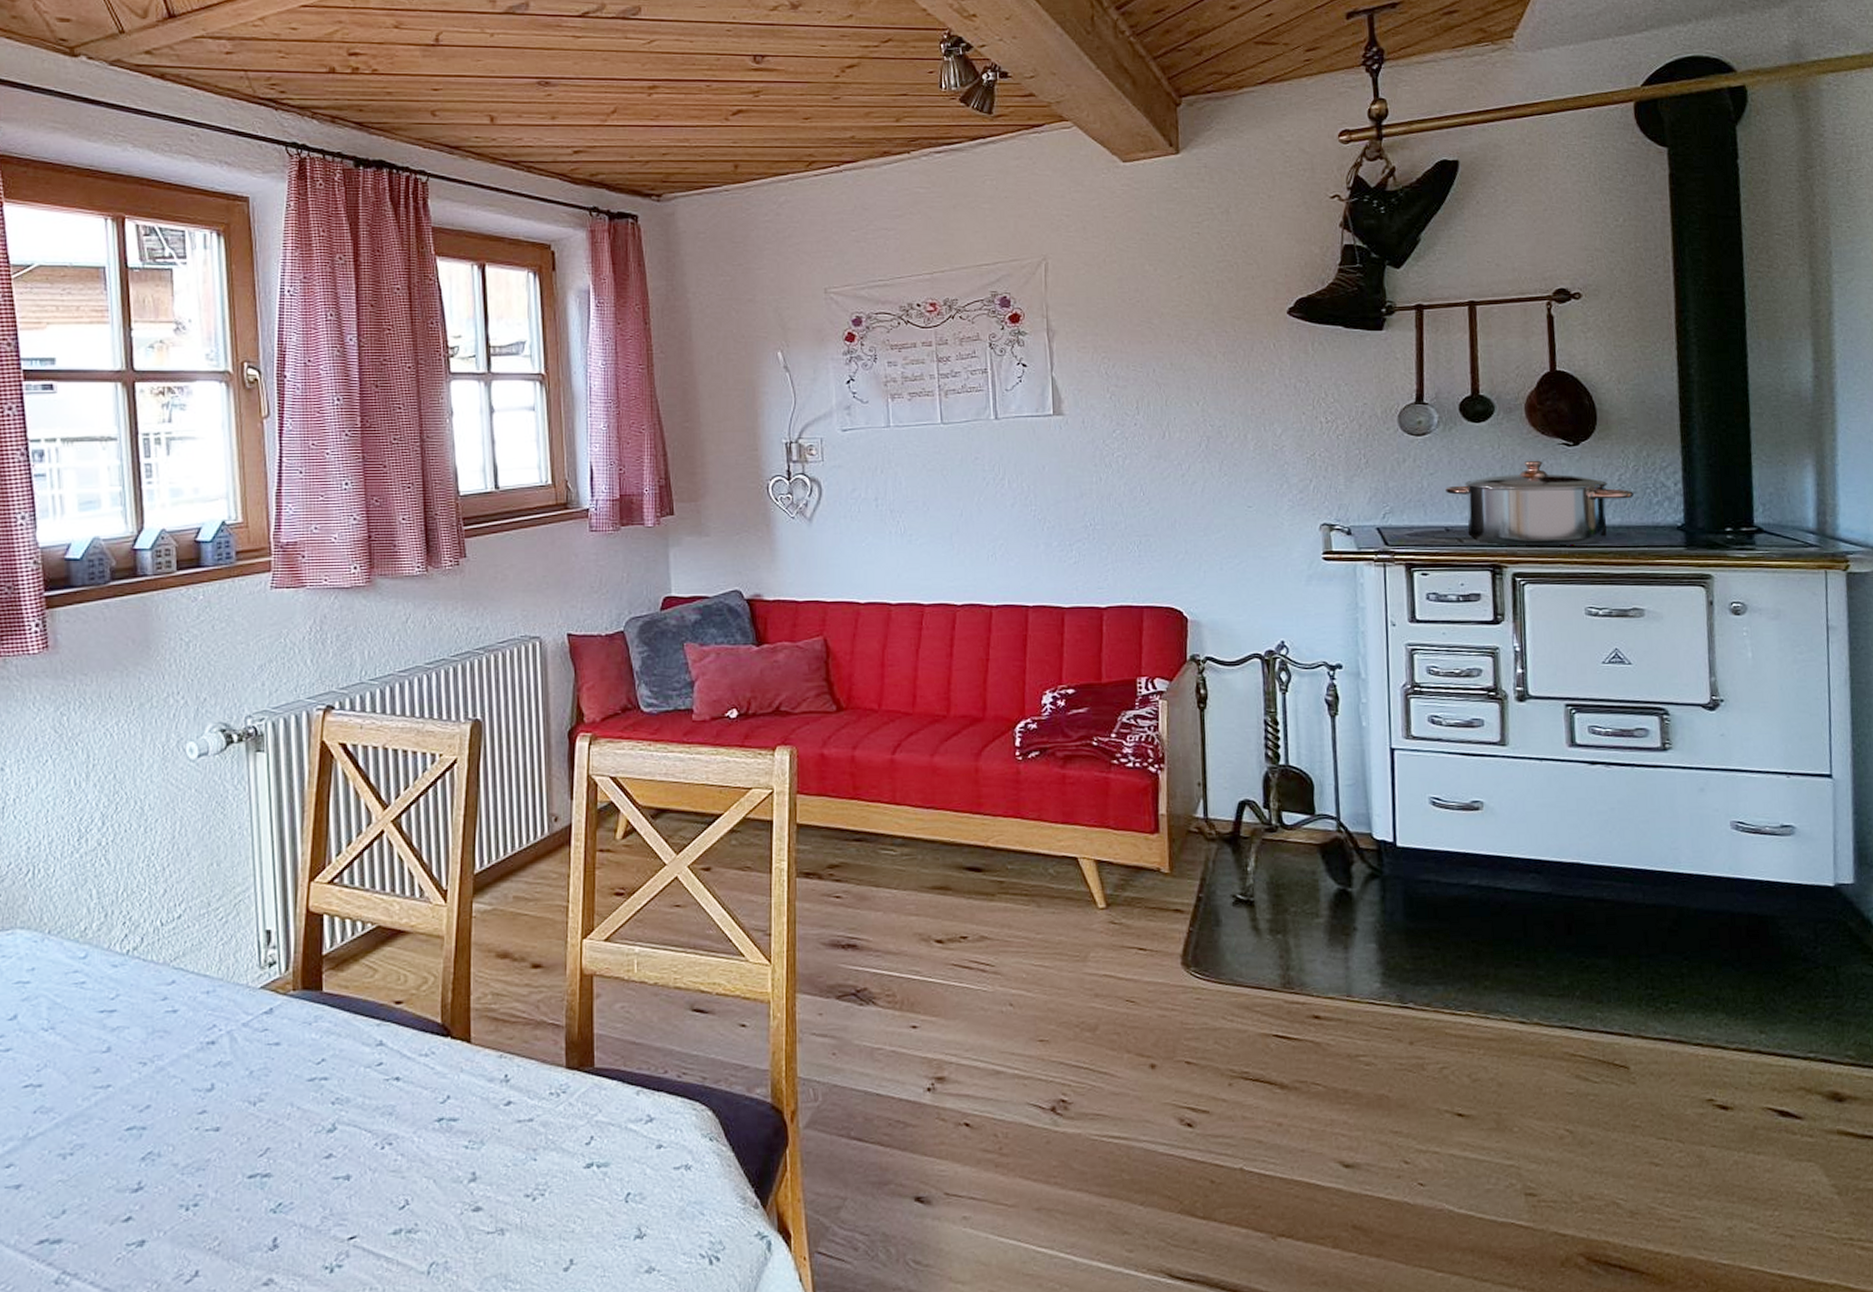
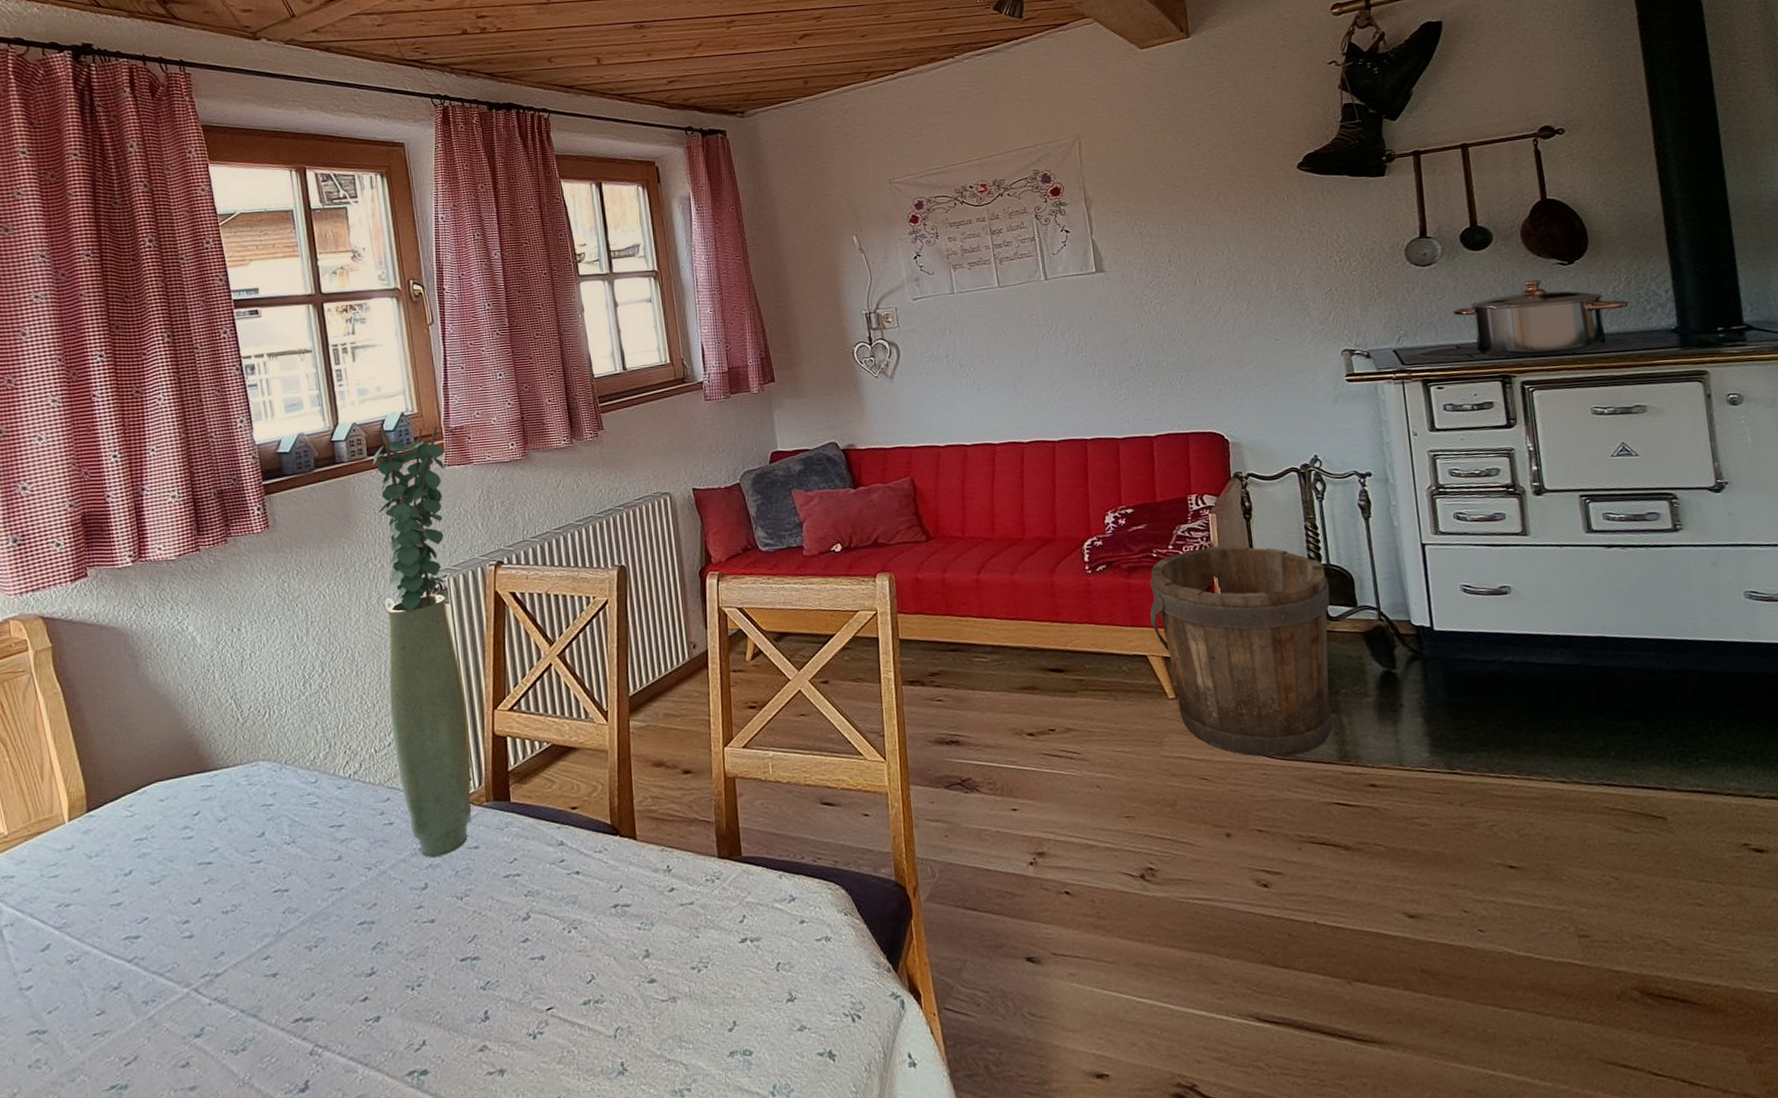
vase: none [182,534,278,1053] -> present [372,425,472,857]
wooden bucket: none [1085,737,1287,980] -> present [1150,545,1333,757]

